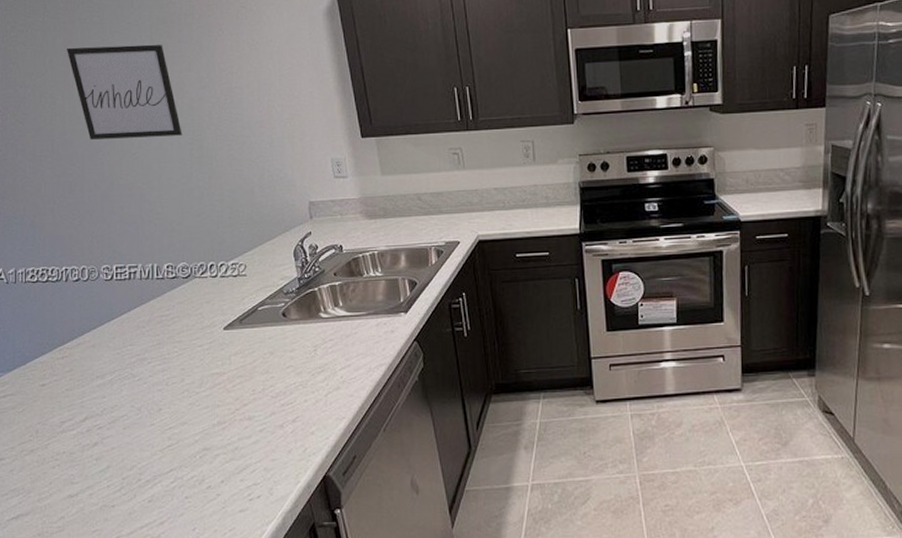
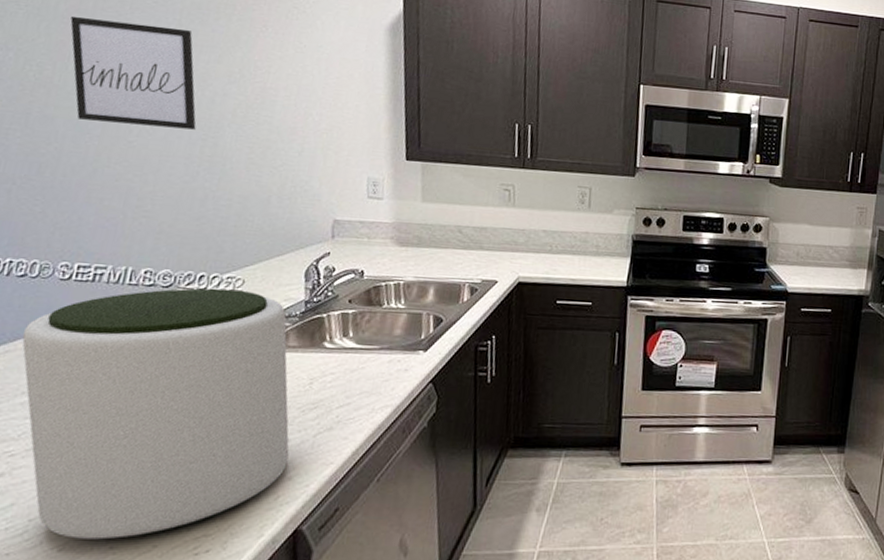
plant pot: none [87,274,308,492] -> present [22,288,290,540]

